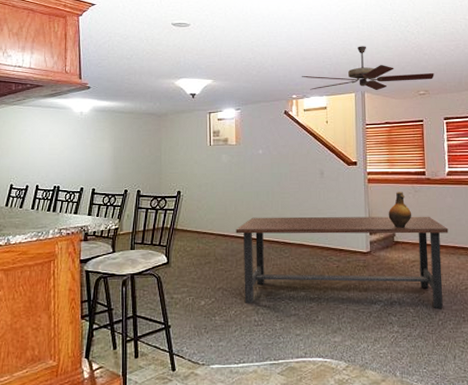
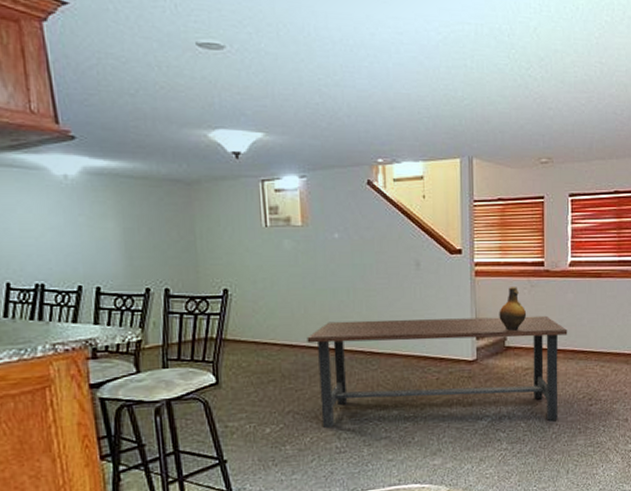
ceiling fan: present [301,46,434,91] -> none [388,93,560,156]

